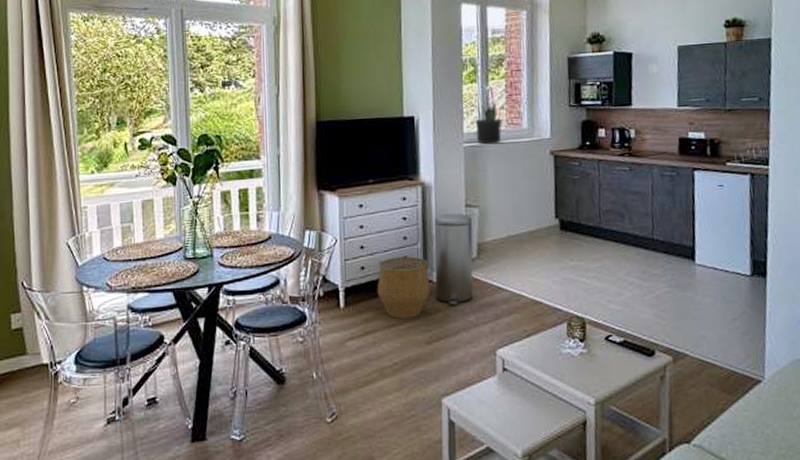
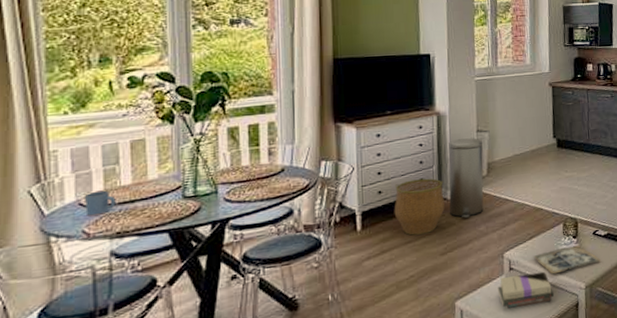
mug: none [107,246,131,271] -> present [84,190,116,217]
planter: present [475,101,502,144] -> none [485,41,509,77]
books: none [489,377,557,415] -> present [497,271,555,309]
magazine: none [530,351,615,382] -> present [533,245,600,274]

